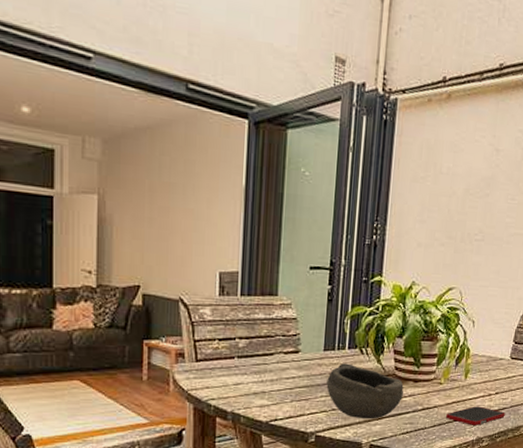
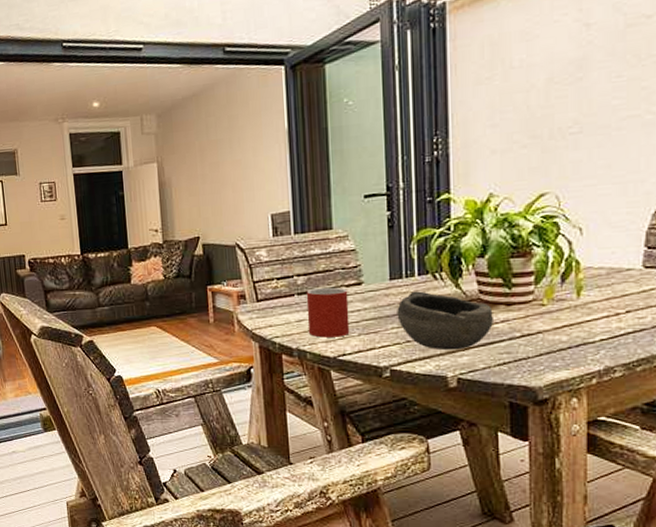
mug: none [244,352,286,402] -> present [306,287,350,338]
cell phone: present [446,406,505,425] -> none [556,328,645,353]

